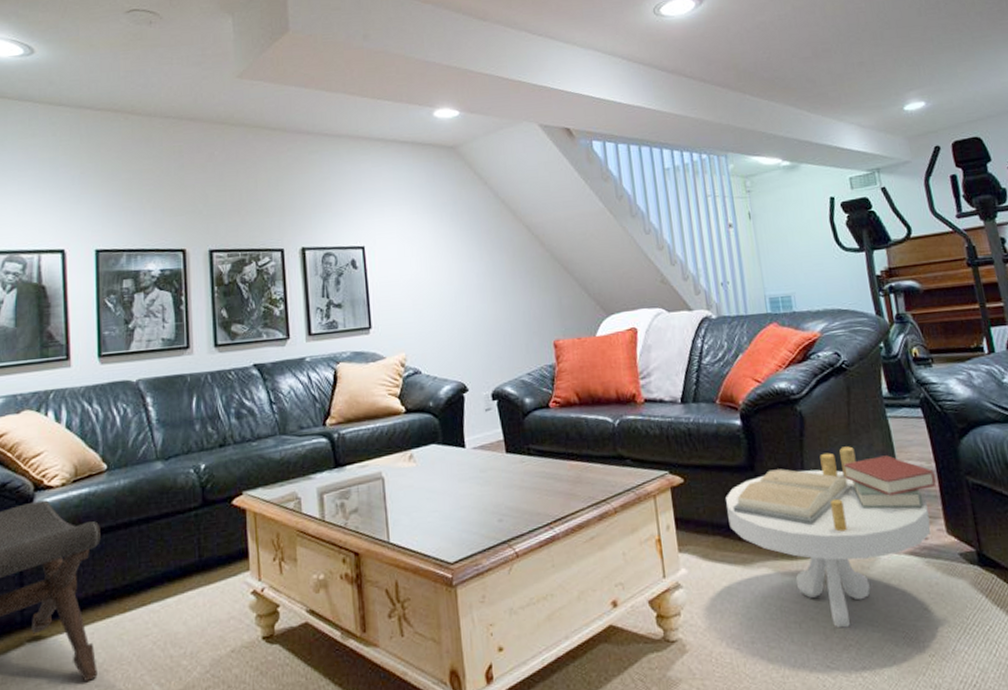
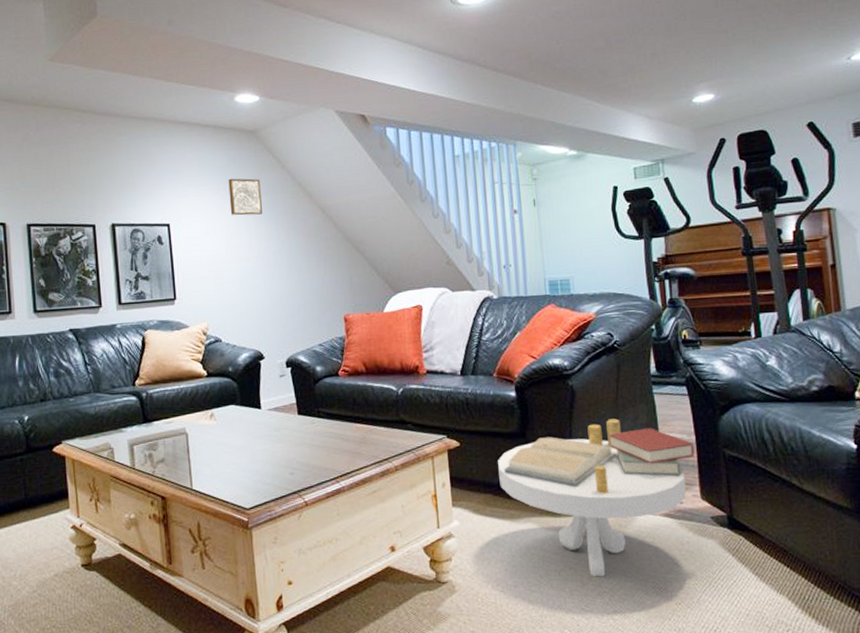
wall art: none [427,196,464,236] -> present [228,178,262,216]

